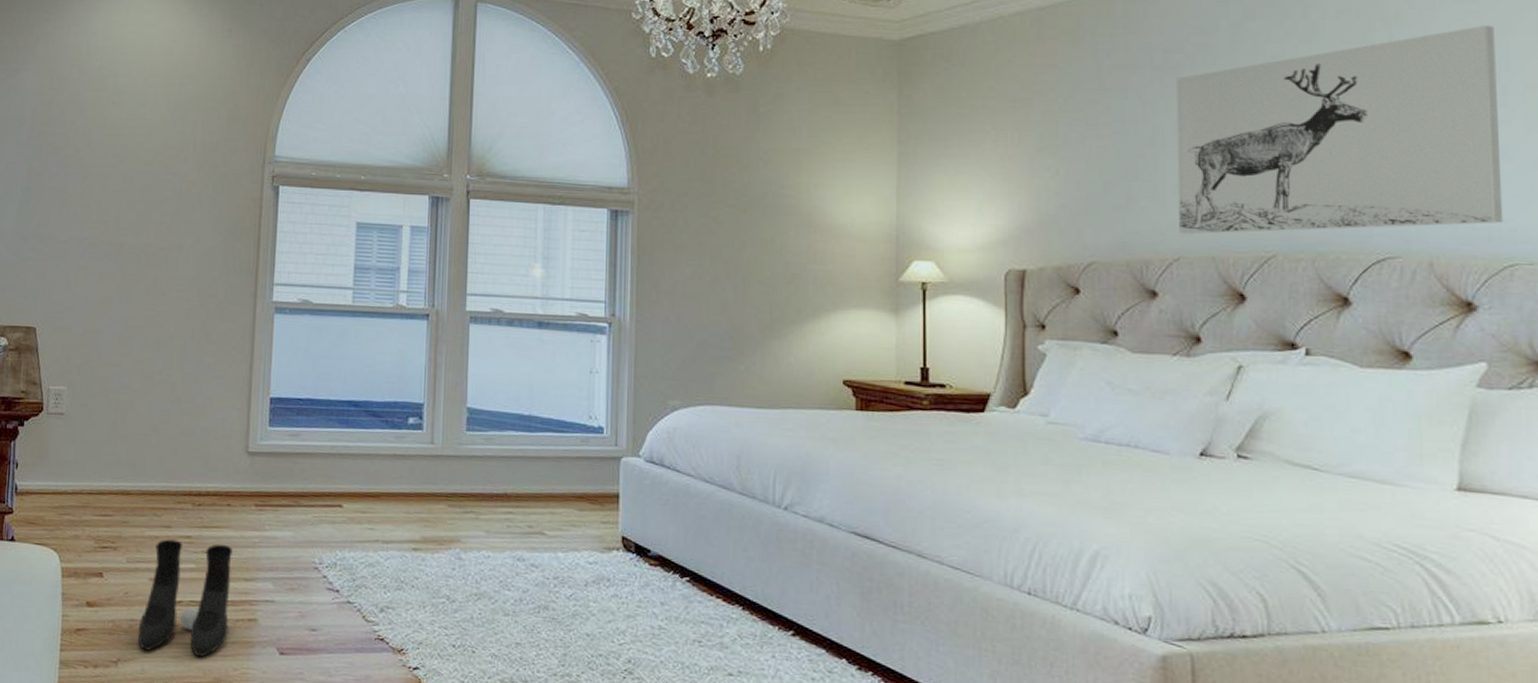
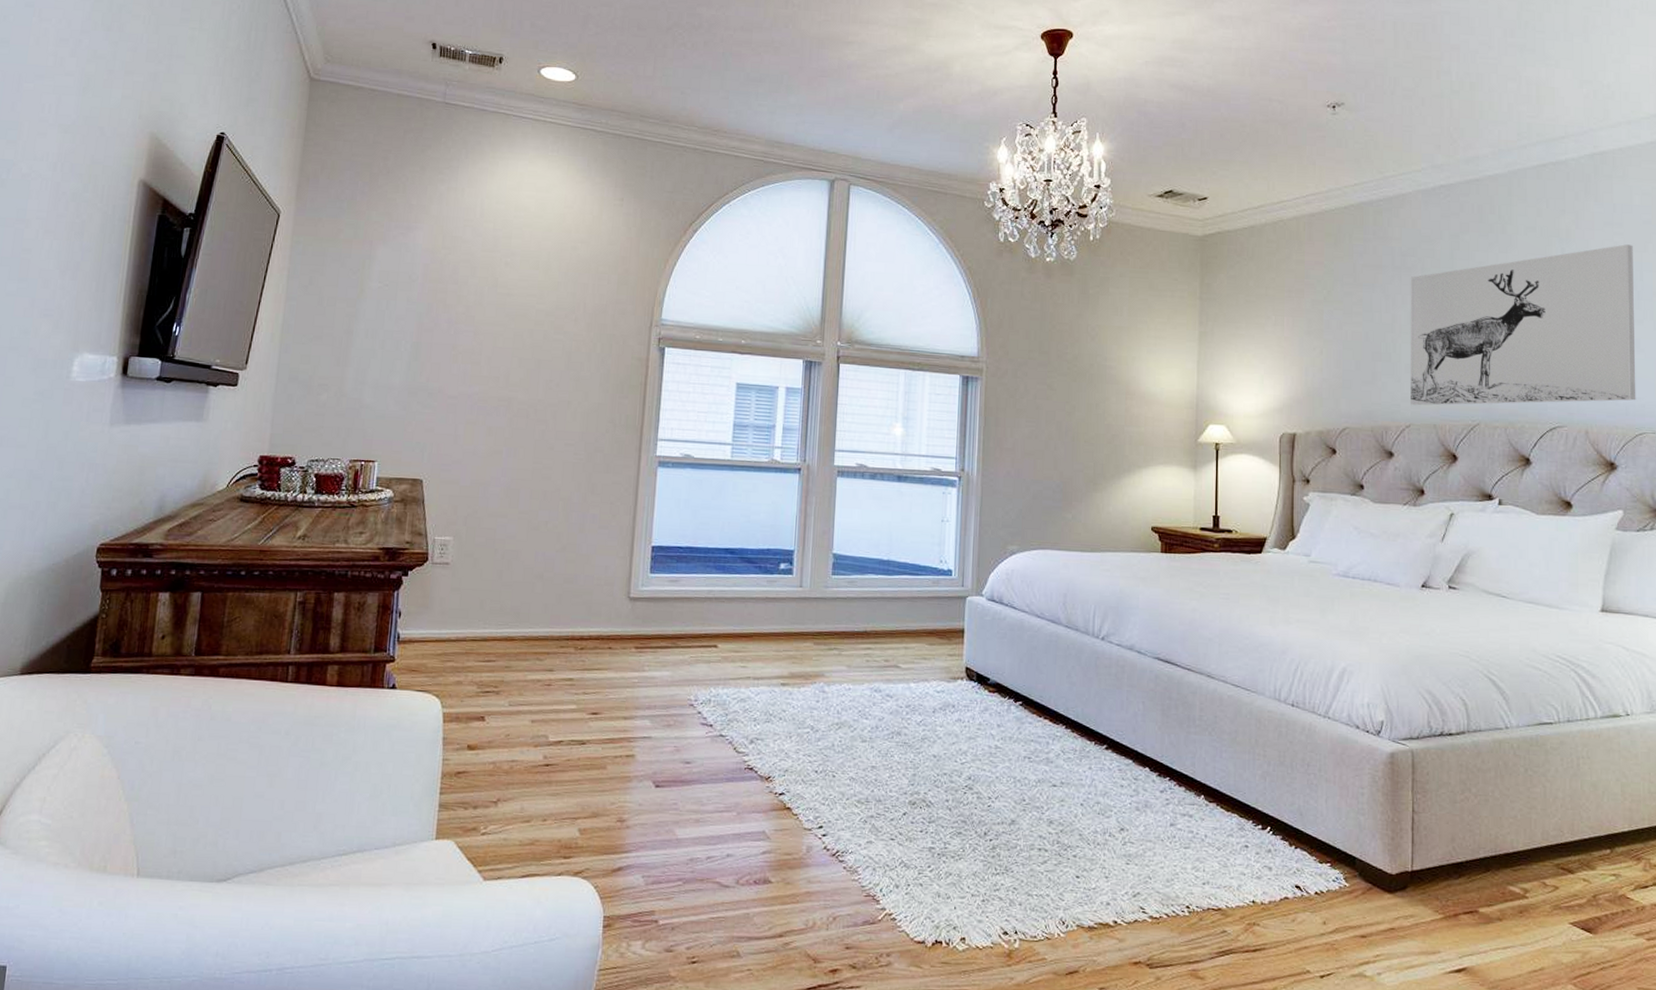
boots: present [137,539,232,658] -> none [518,682,613,794]

